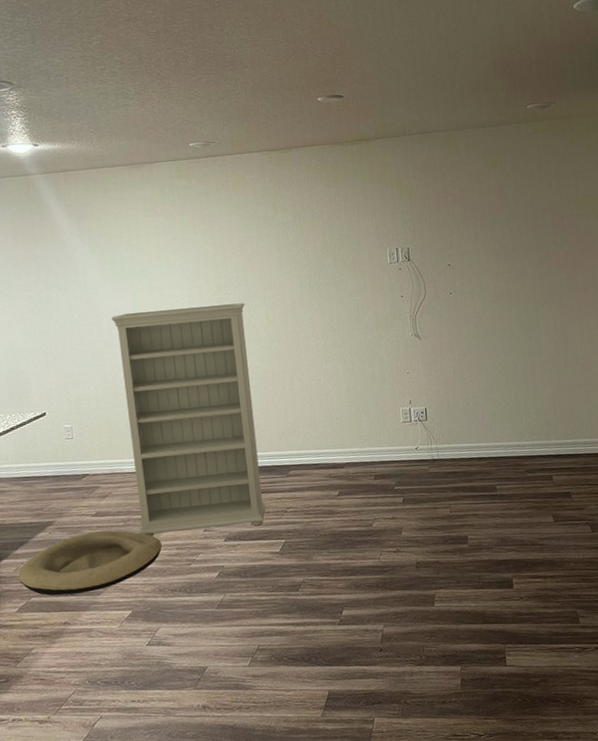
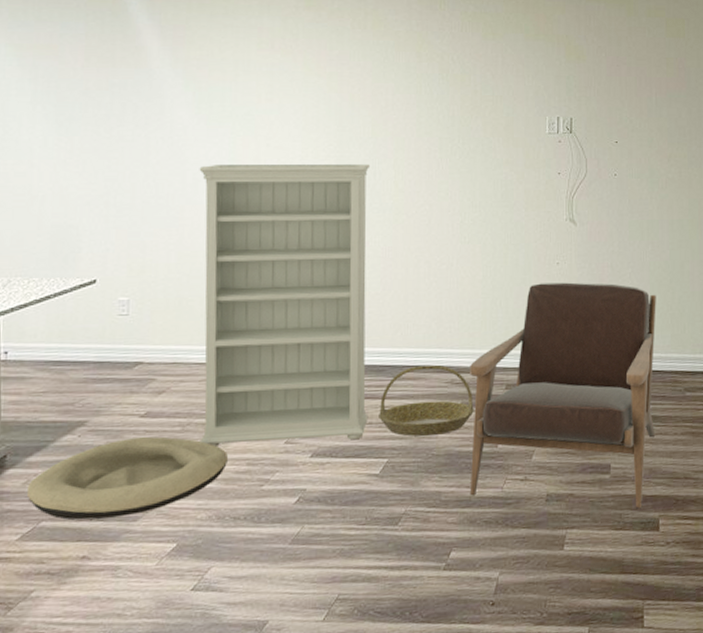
basket: none [274,463,350,521] -> present [379,364,474,437]
armchair: none [343,386,504,571] -> present [469,282,656,509]

